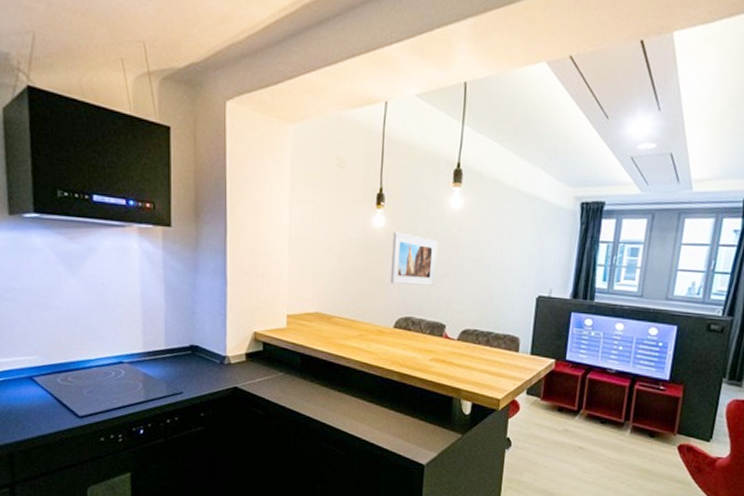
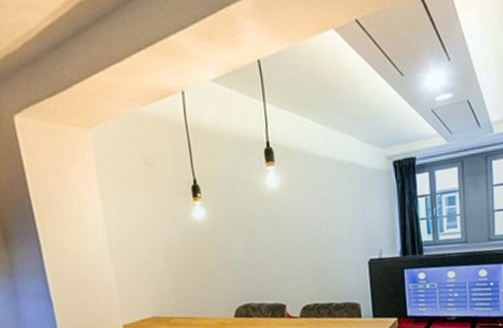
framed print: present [390,232,438,286] -> none [215,220,267,275]

